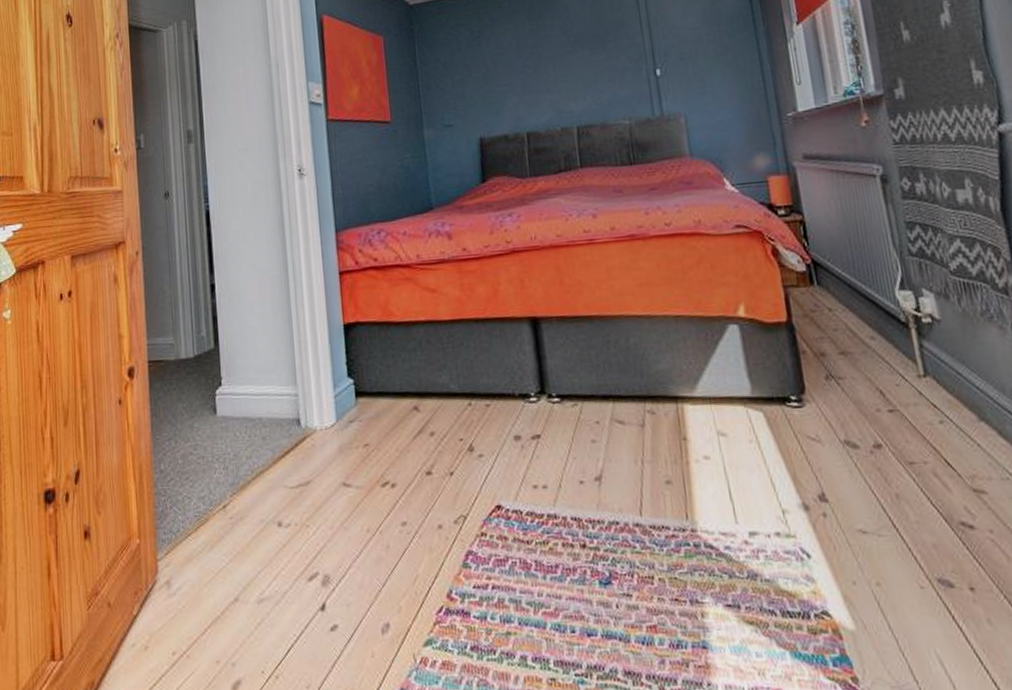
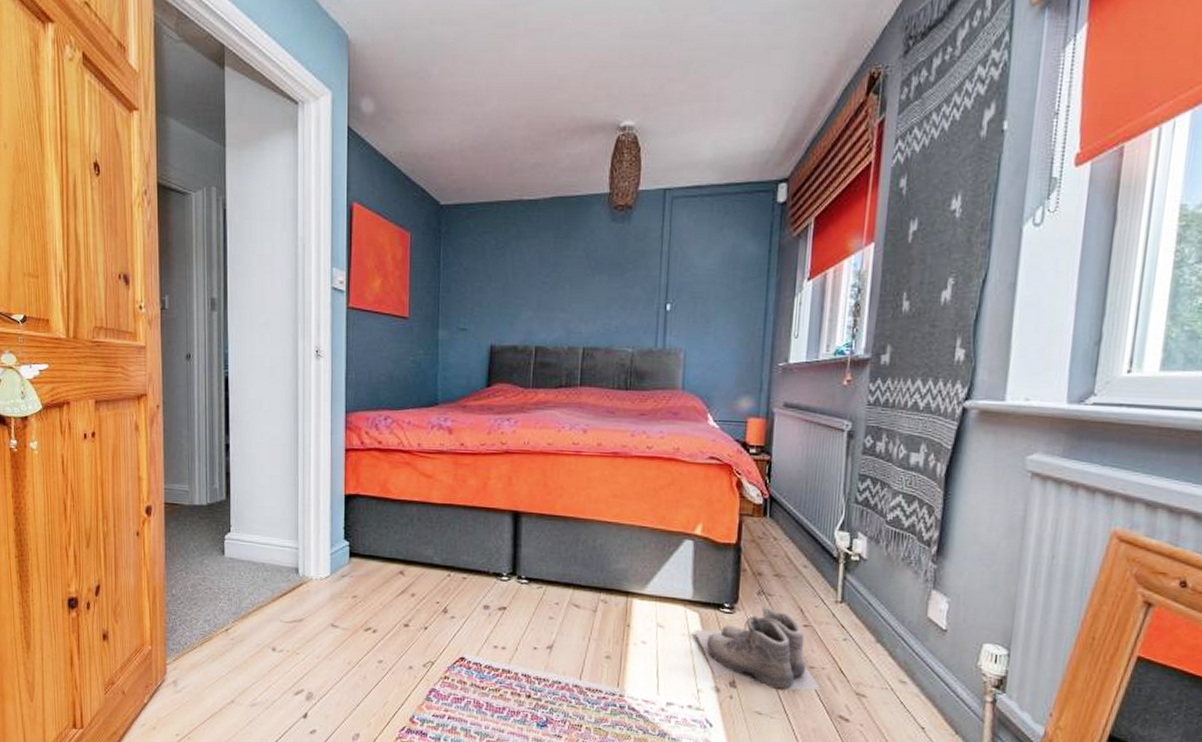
boots: none [762,392,930,499] -> present [694,605,822,691]

